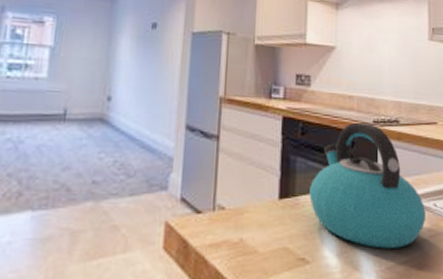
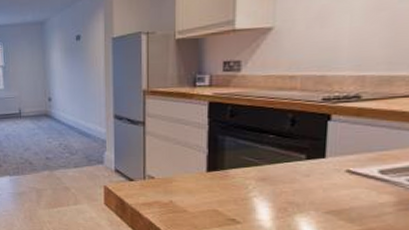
kettle: present [309,122,426,249] -> none [240,100,393,218]

